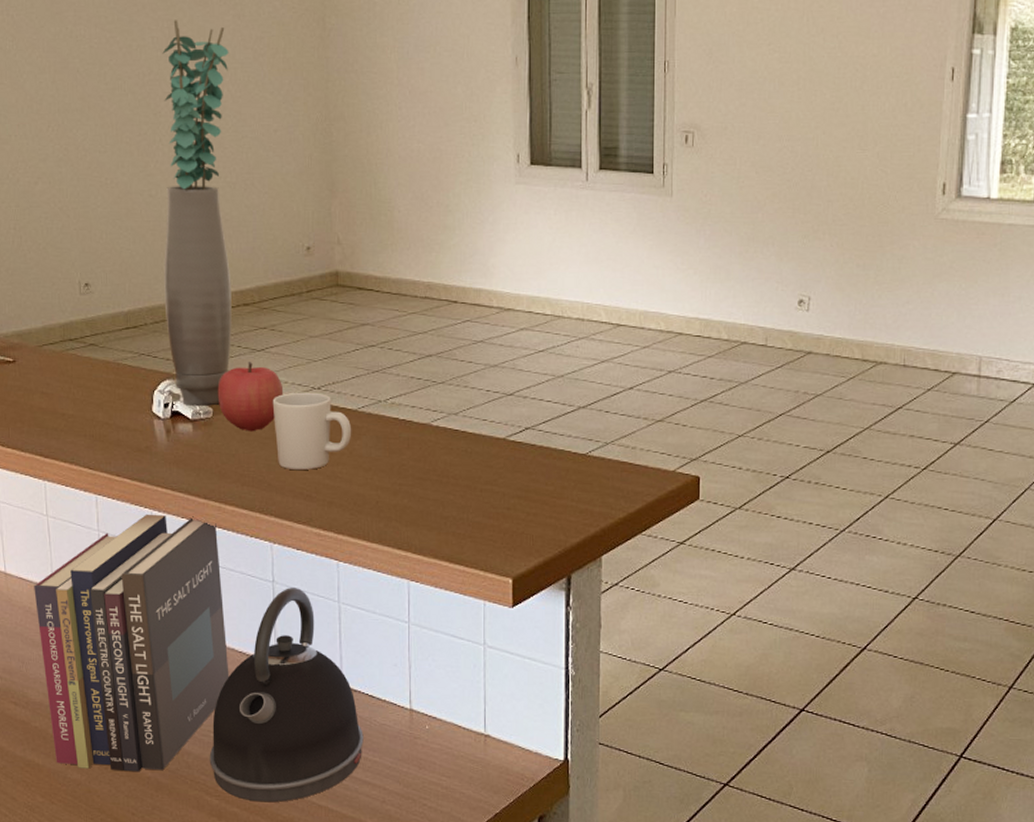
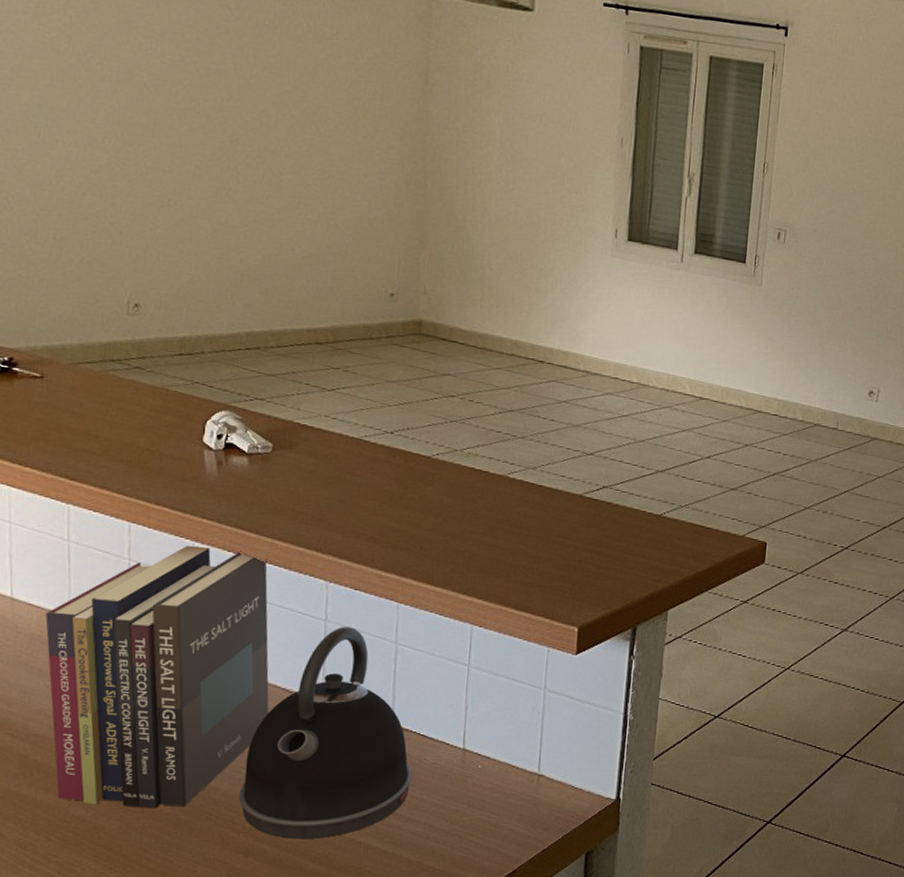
vase: present [162,20,232,407] -> none [226,49,321,442]
fruit: present [217,362,284,432] -> none [279,400,353,470]
mug: present [272,392,352,471] -> none [339,434,424,512]

